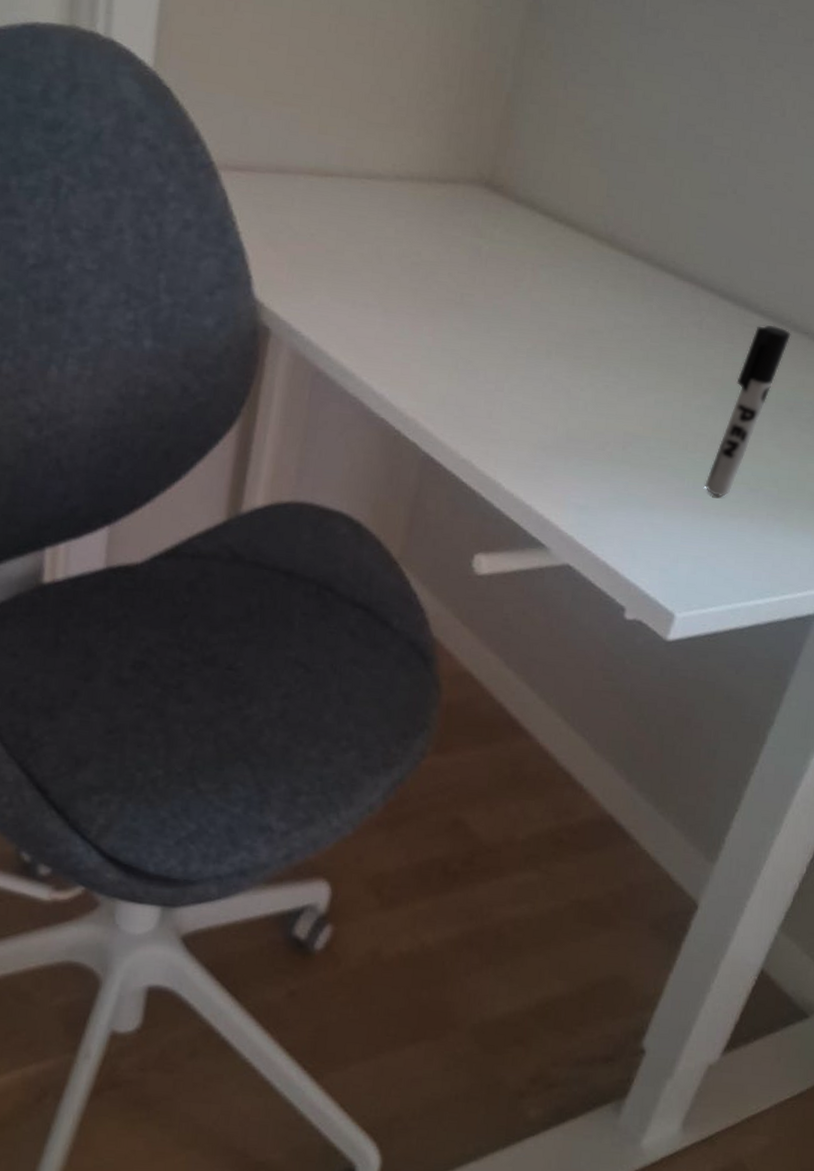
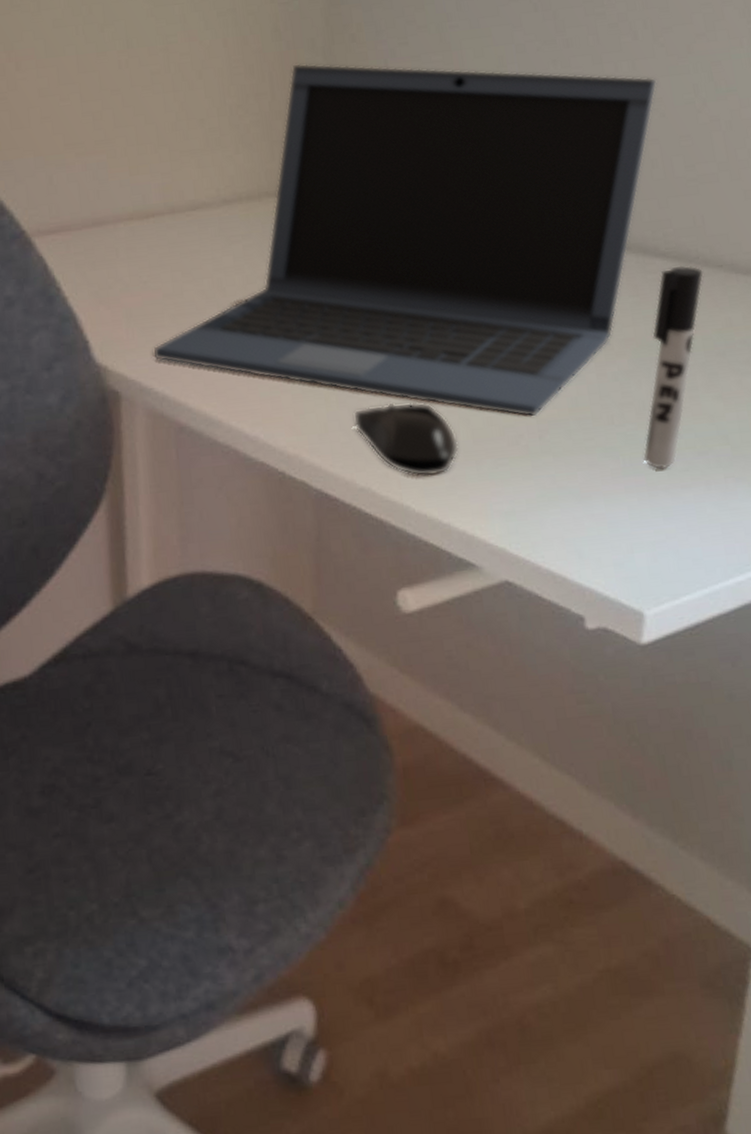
laptop: none [306,67,792,429] -> present [152,63,658,417]
computer mouse: none [468,389,554,462] -> present [352,401,459,477]

